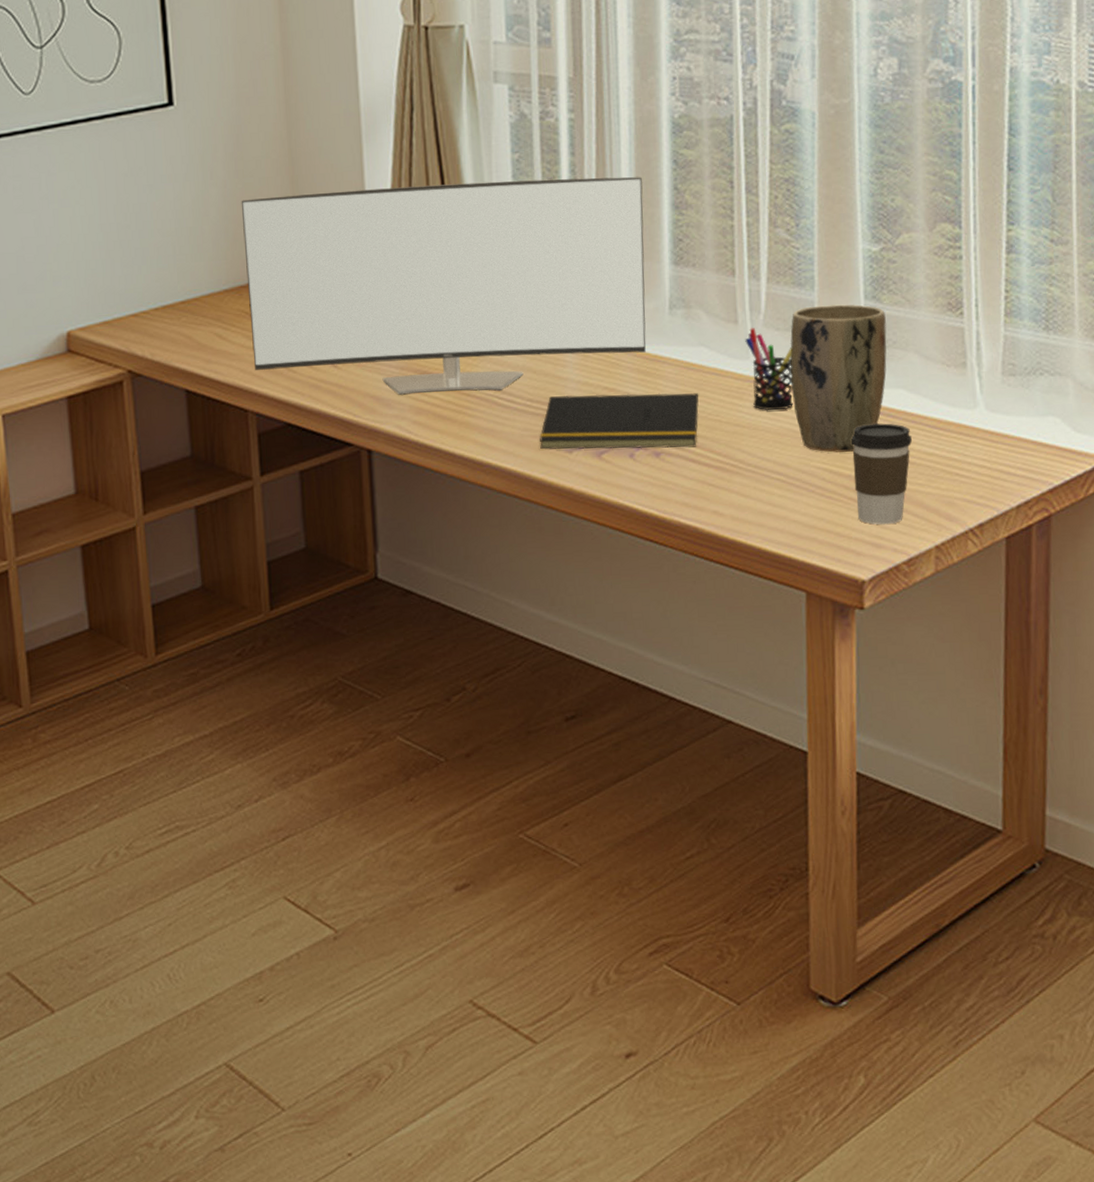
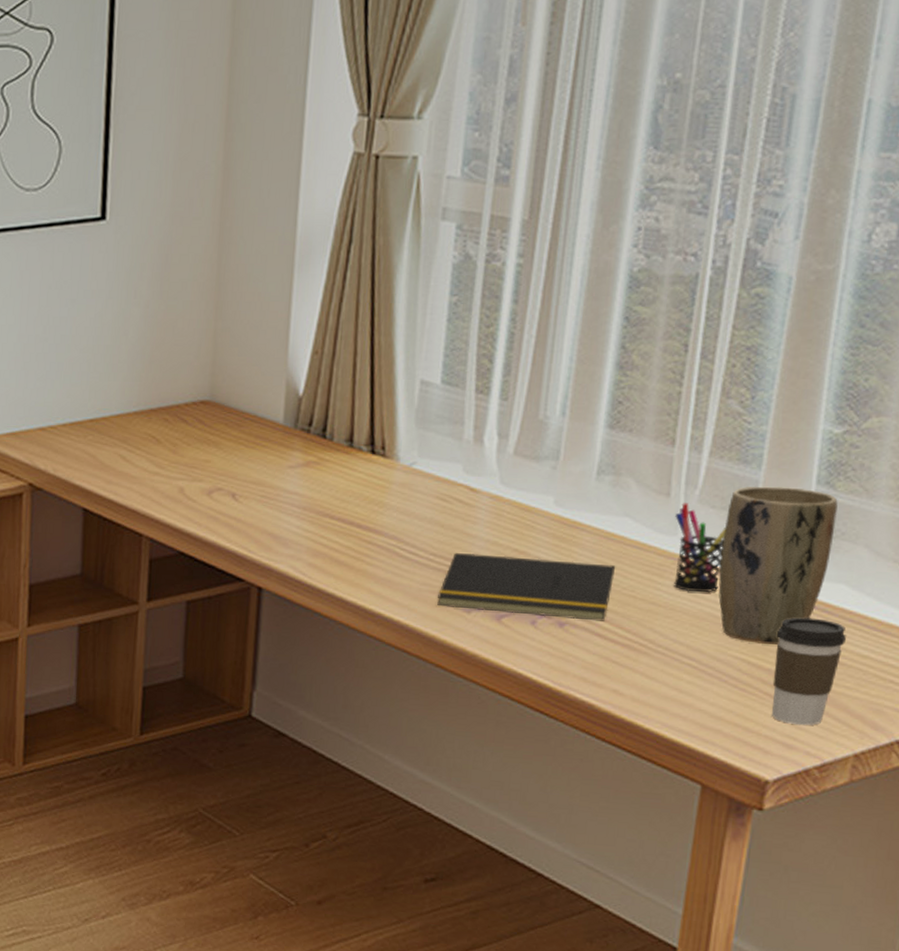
monitor: present [241,177,646,395] -> none [154,321,588,541]

